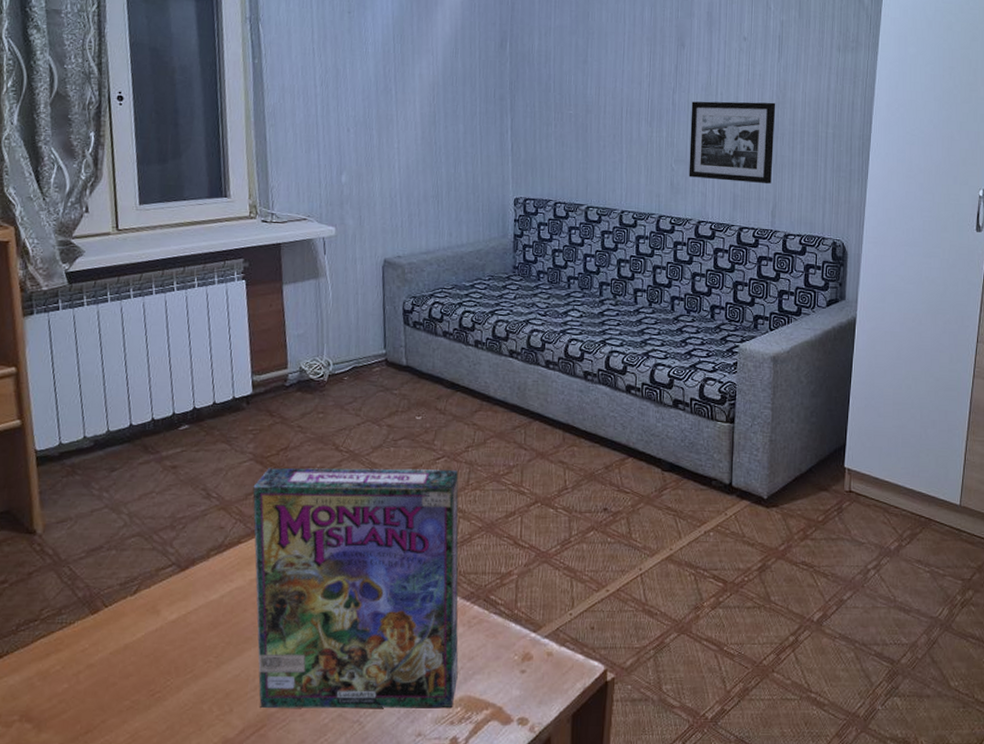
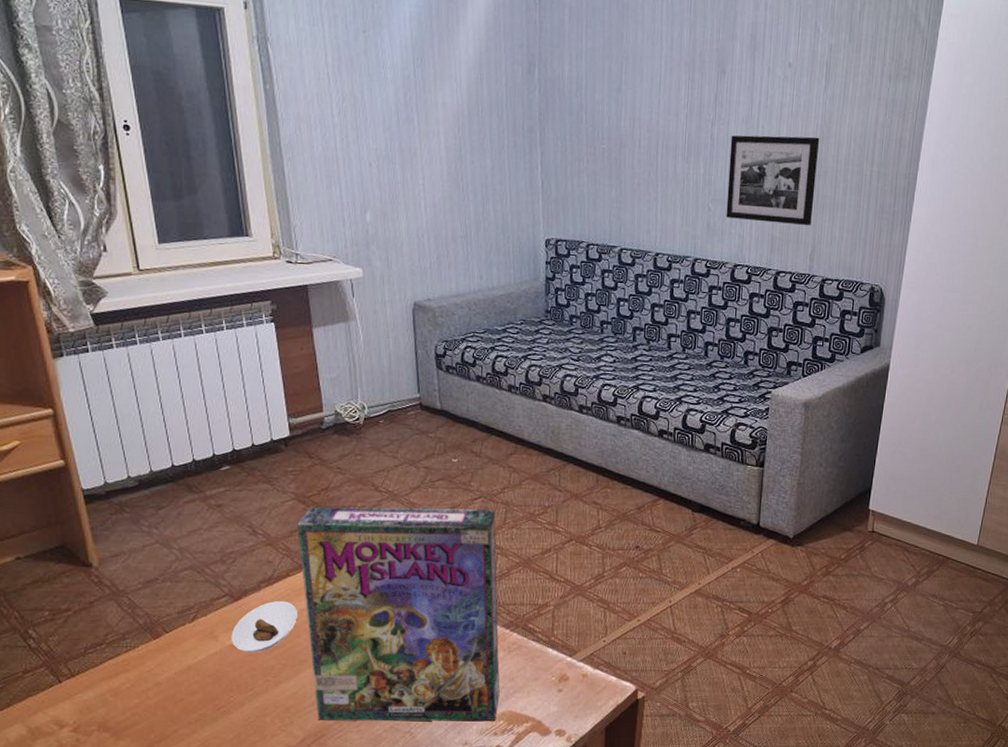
saucer: none [173,570,247,629] -> present [231,600,297,652]

